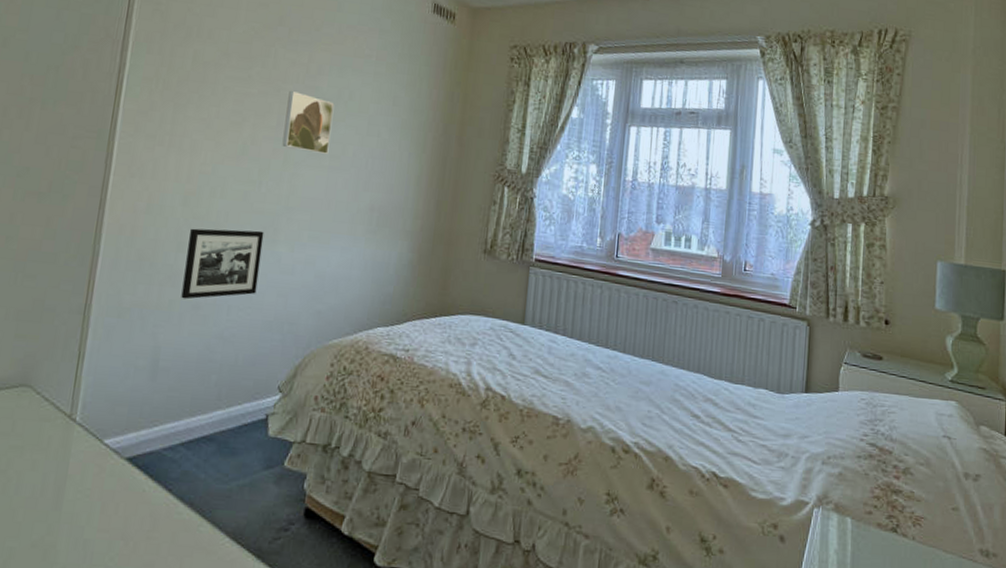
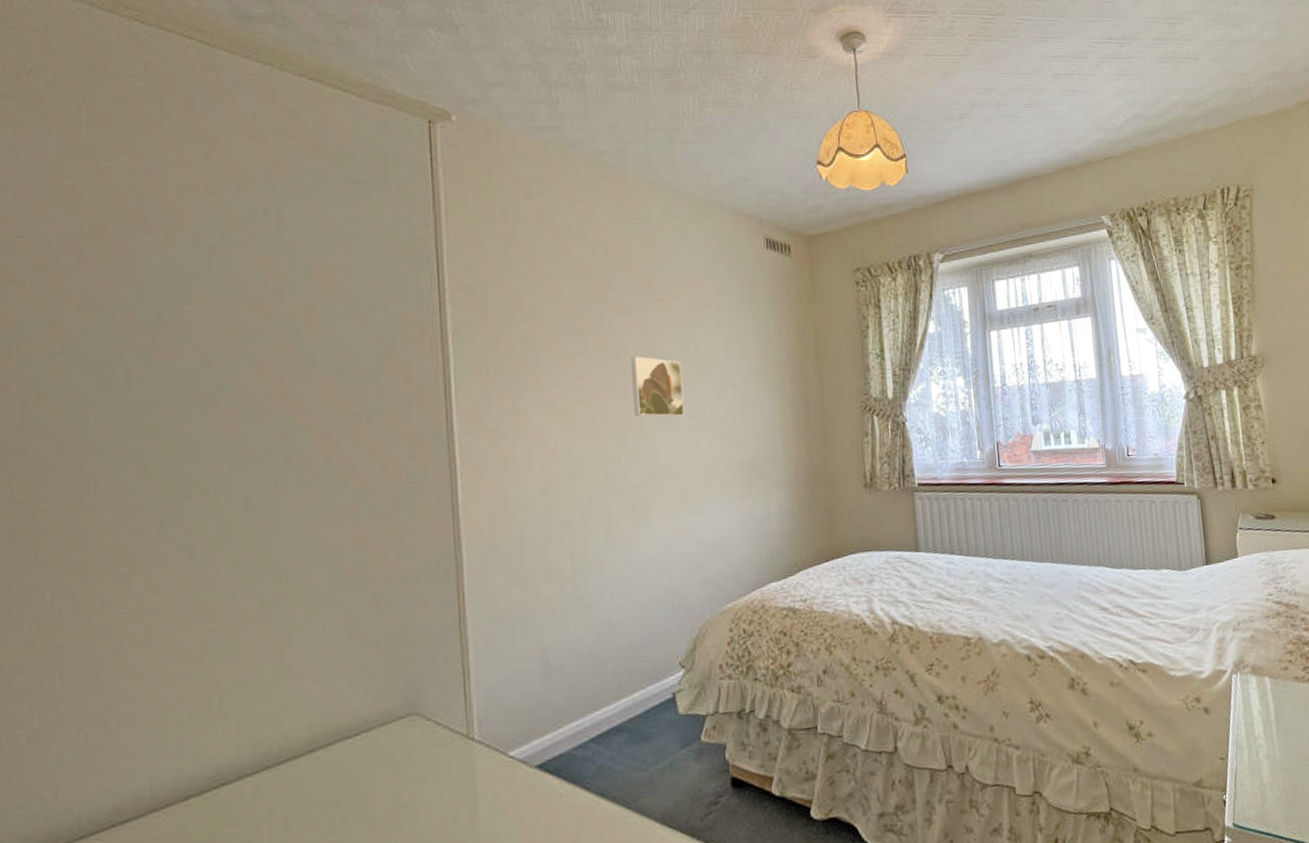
picture frame: present [181,228,264,300] -> none [555,507,638,593]

